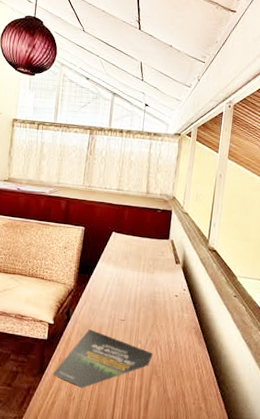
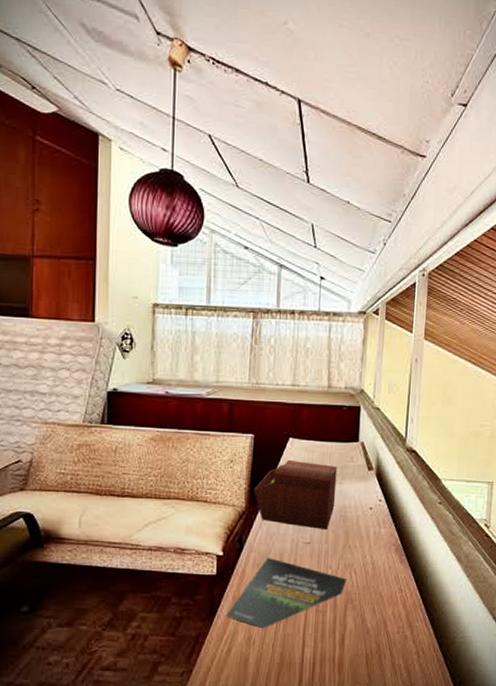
sewing box: none [81,250,150,310] -> present [254,459,337,529]

